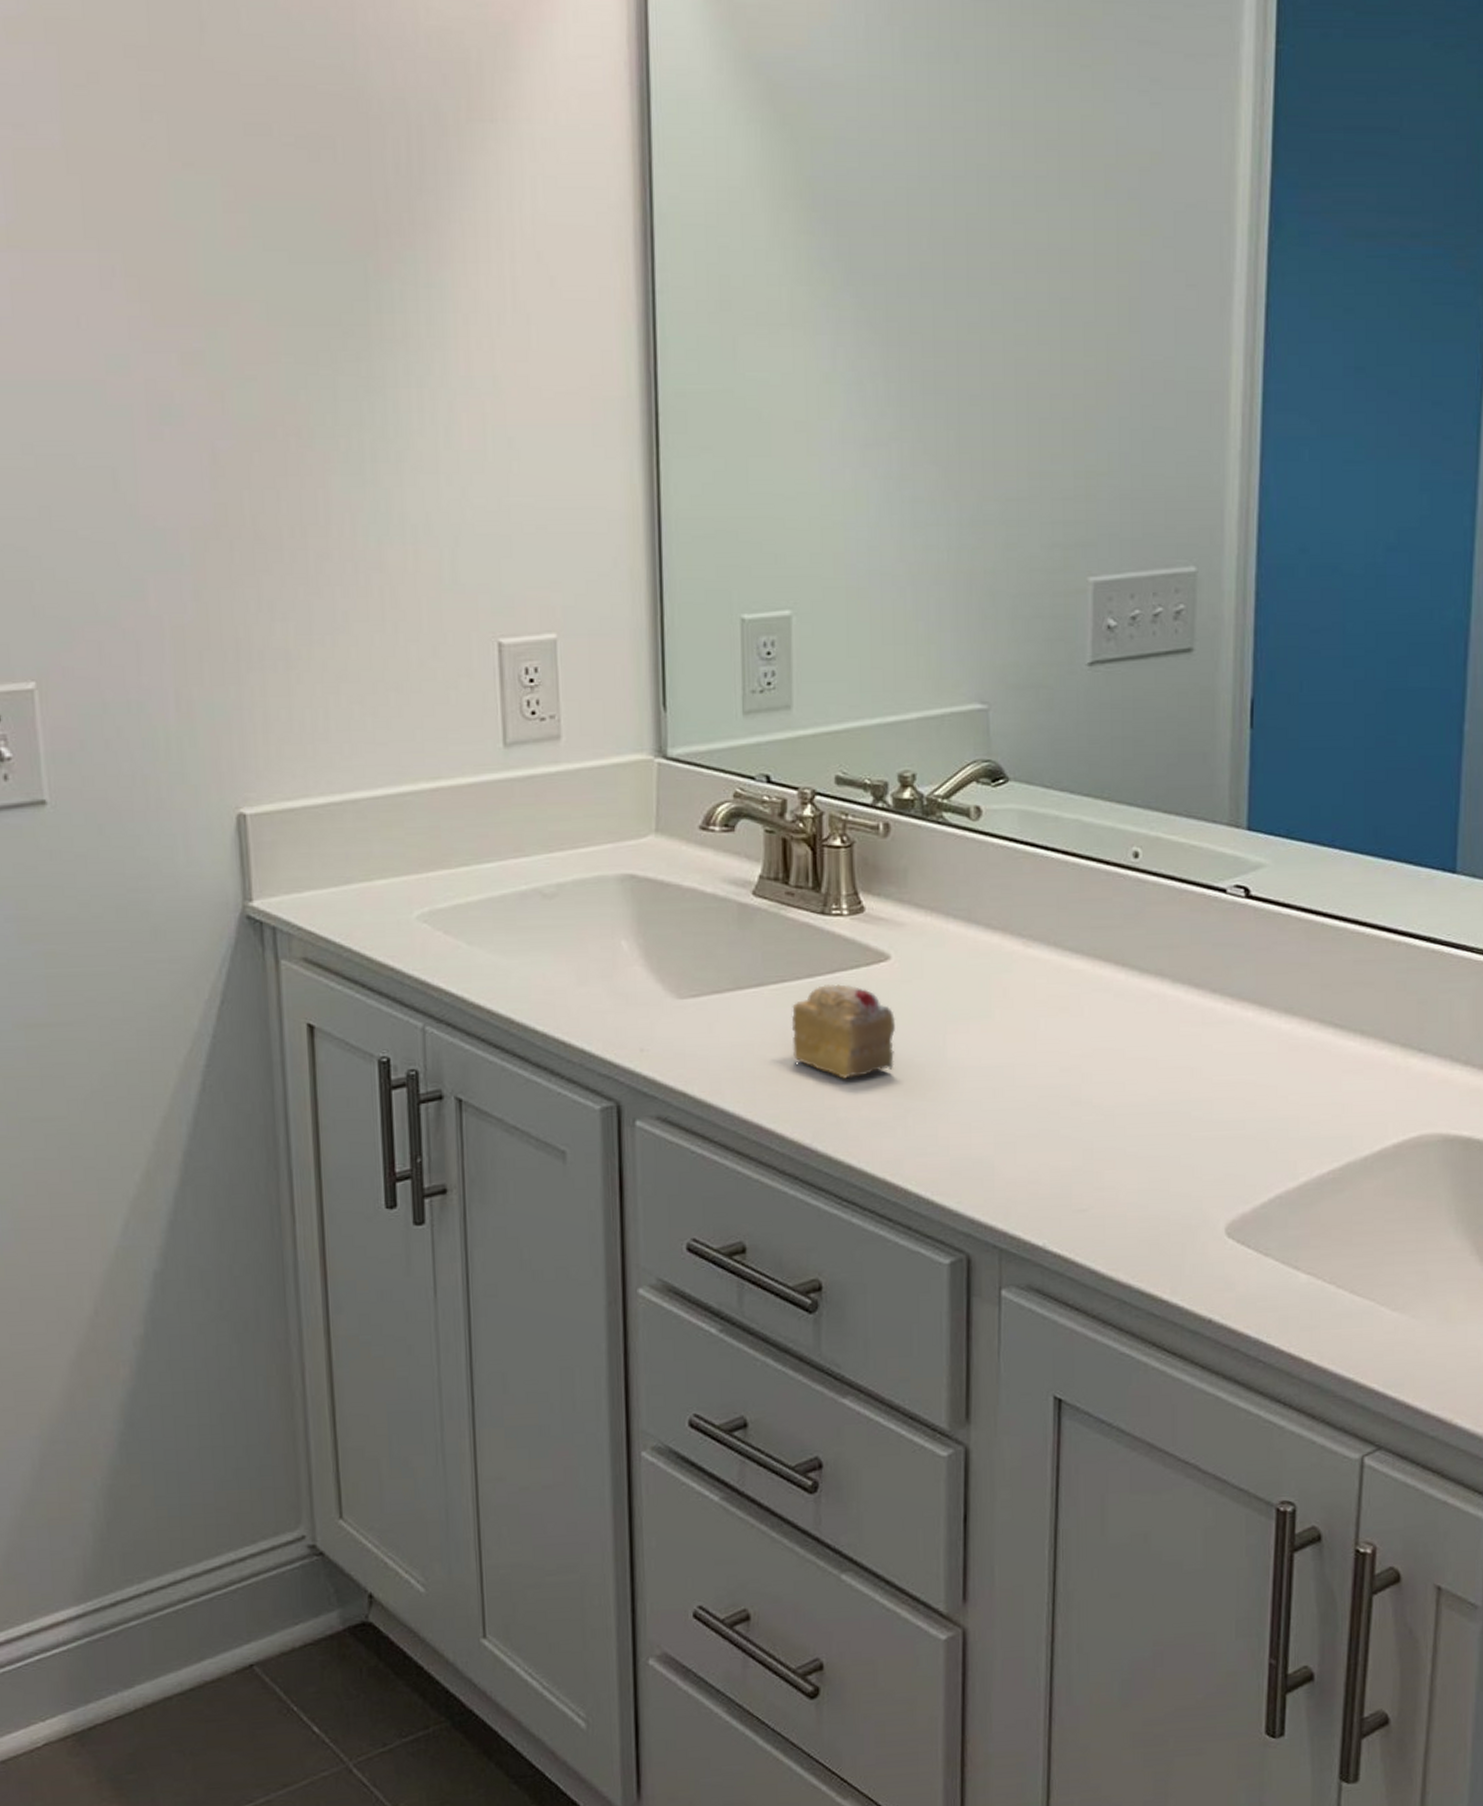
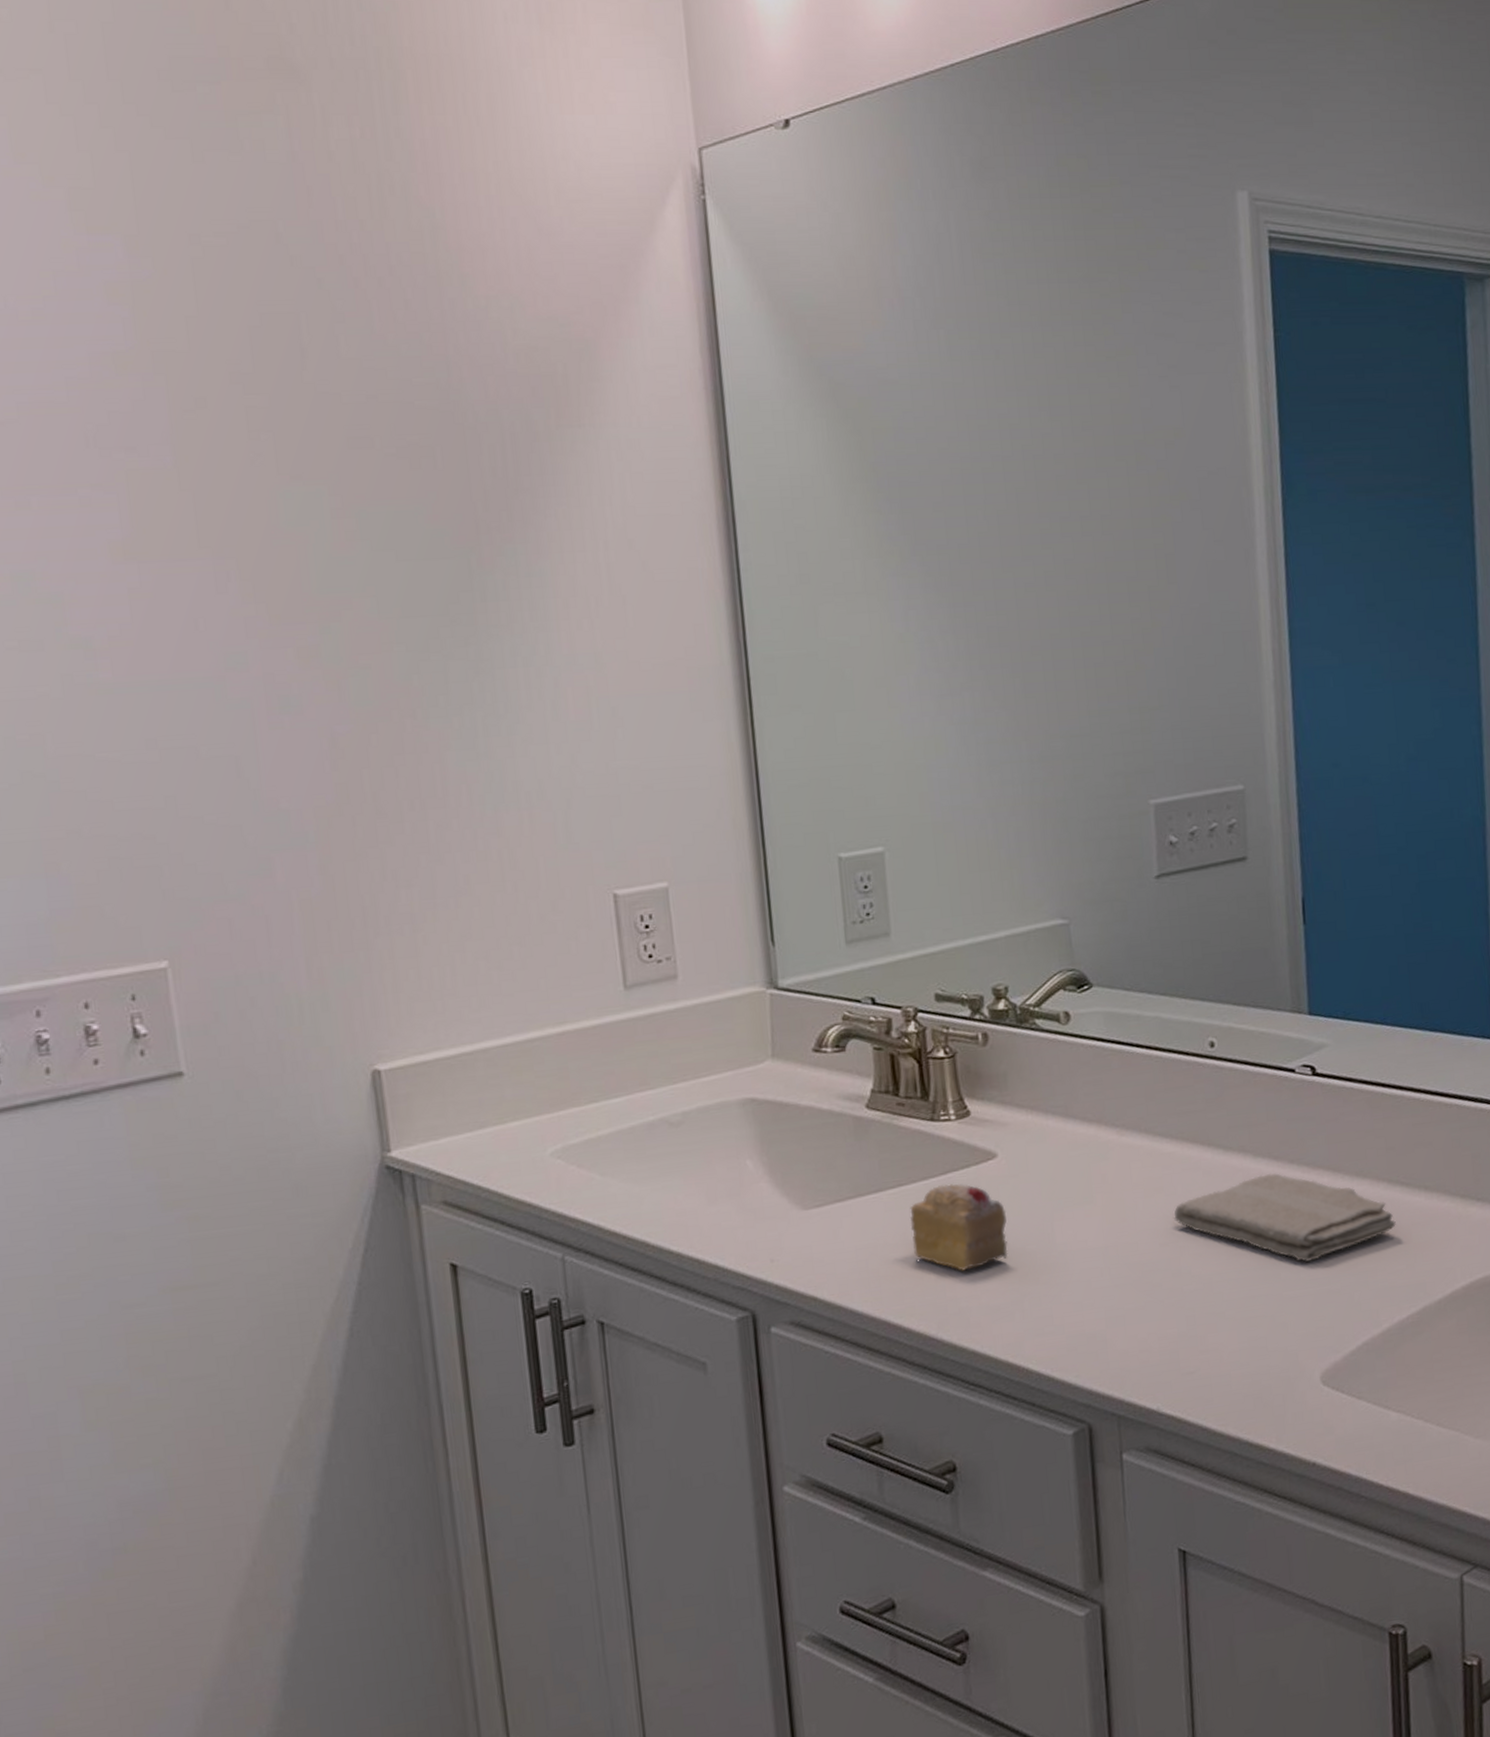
washcloth: none [1078,1002,1325,1102] -> present [1174,1173,1396,1262]

